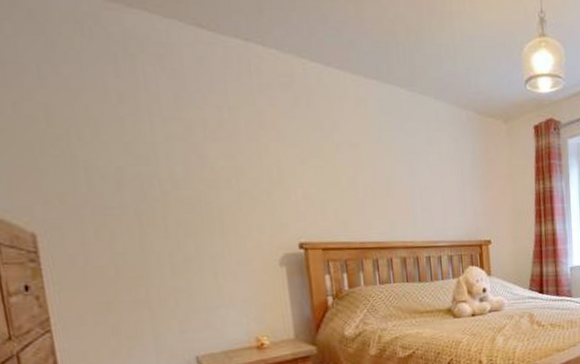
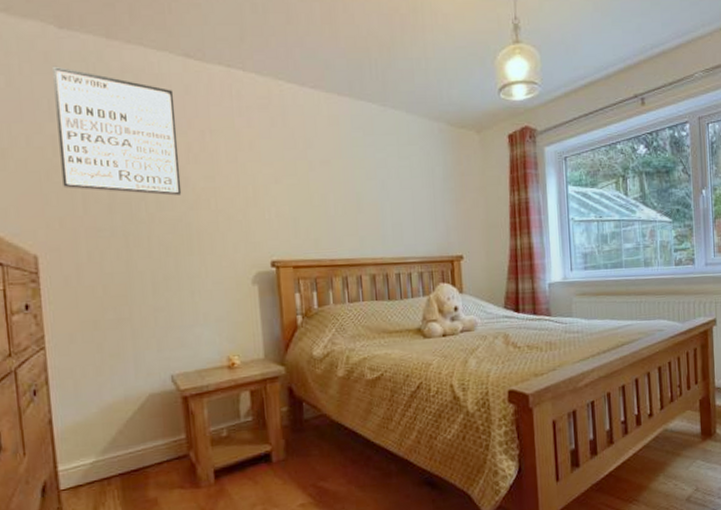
wall art: none [39,26,200,174] -> present [52,66,182,196]

